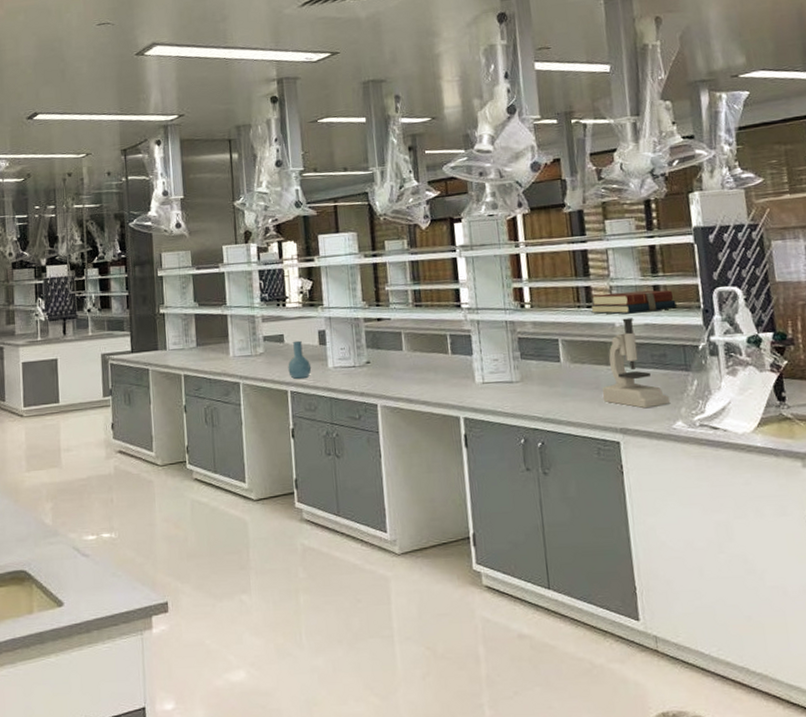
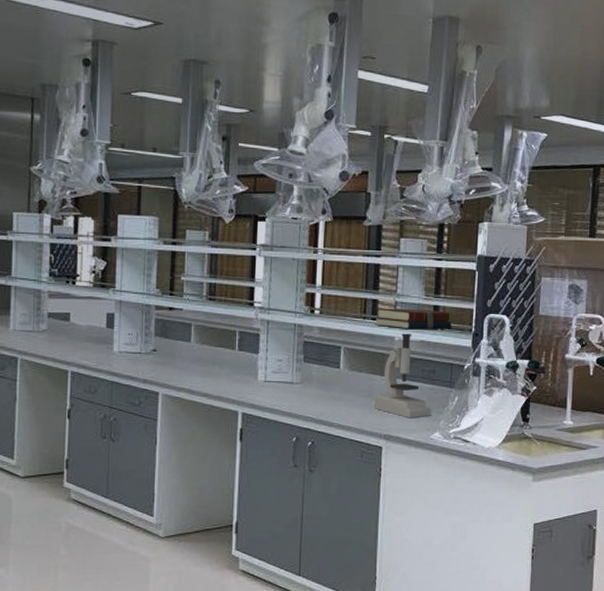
flask: present [288,340,312,380] -> none [71,321,96,361]

